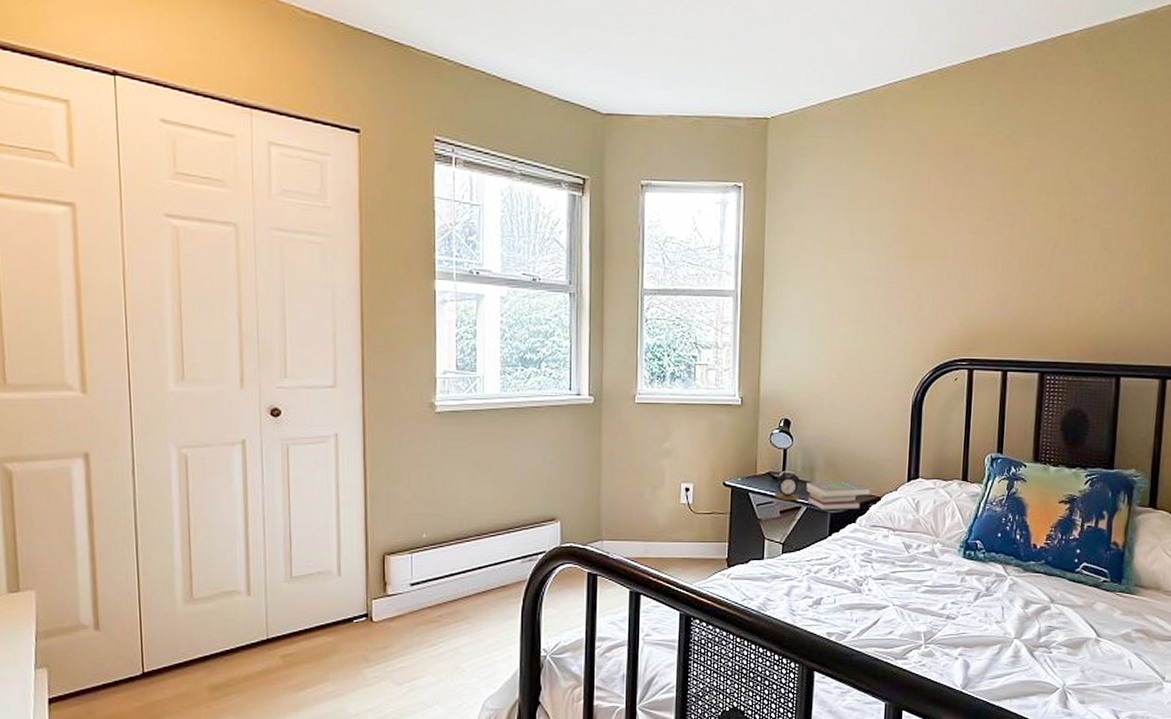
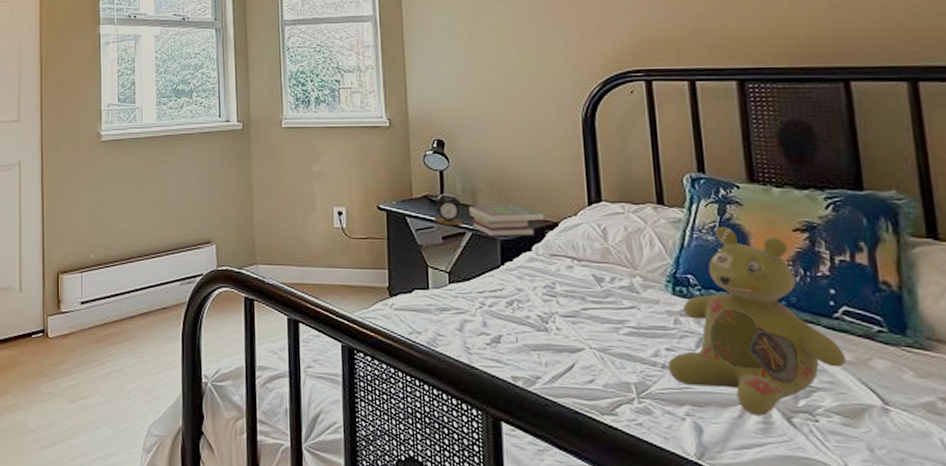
stuffed bear: none [951,499,1078,652] -> present [667,226,846,416]

